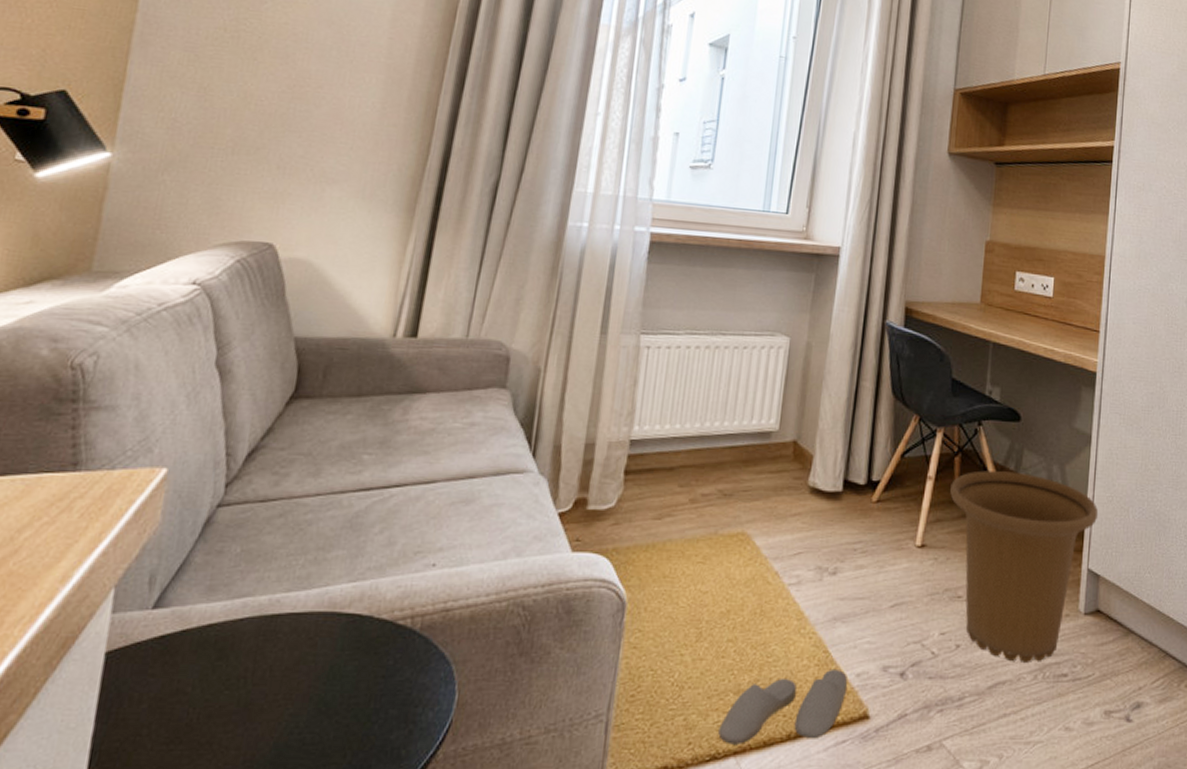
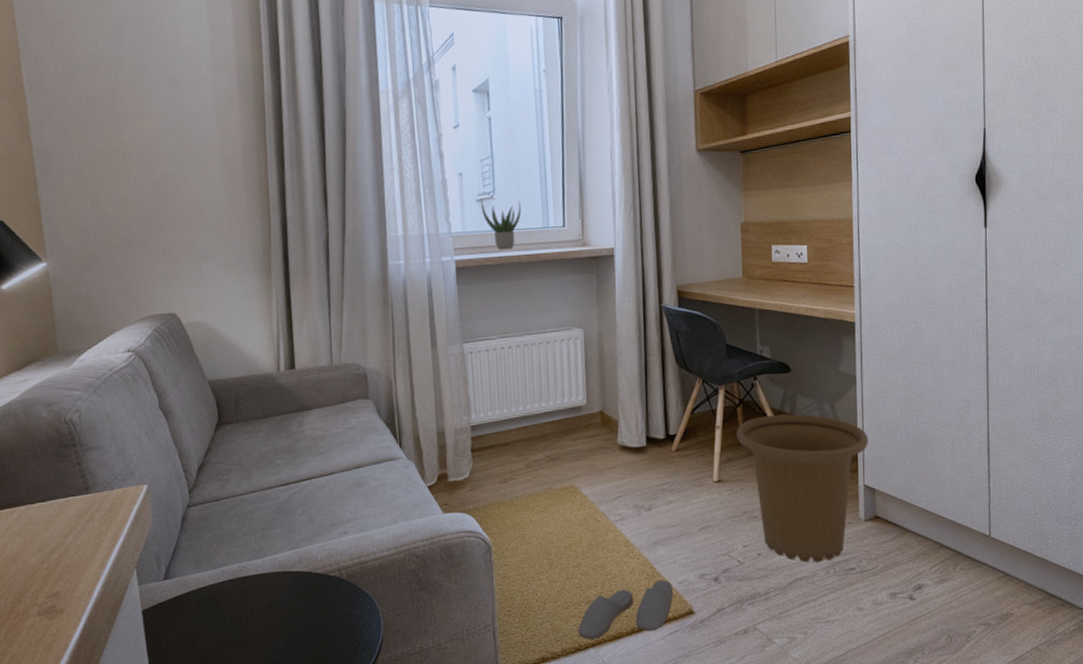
potted plant: none [694,165,741,230] -> present [481,198,521,250]

